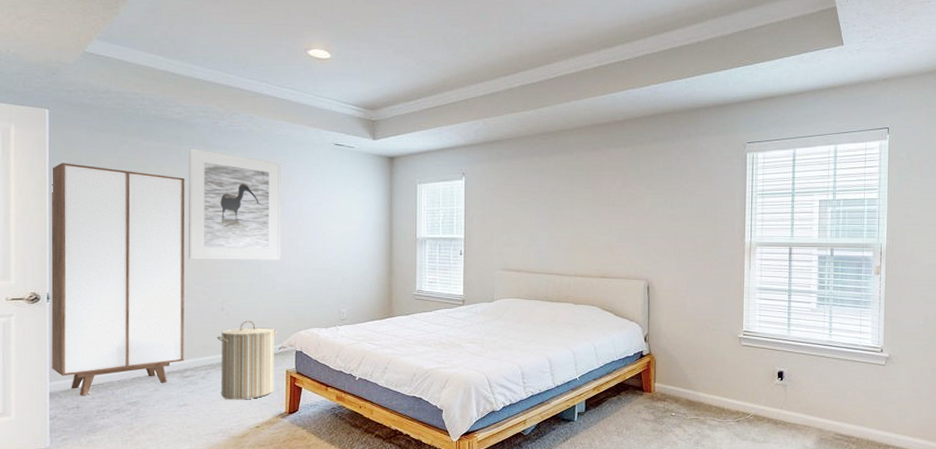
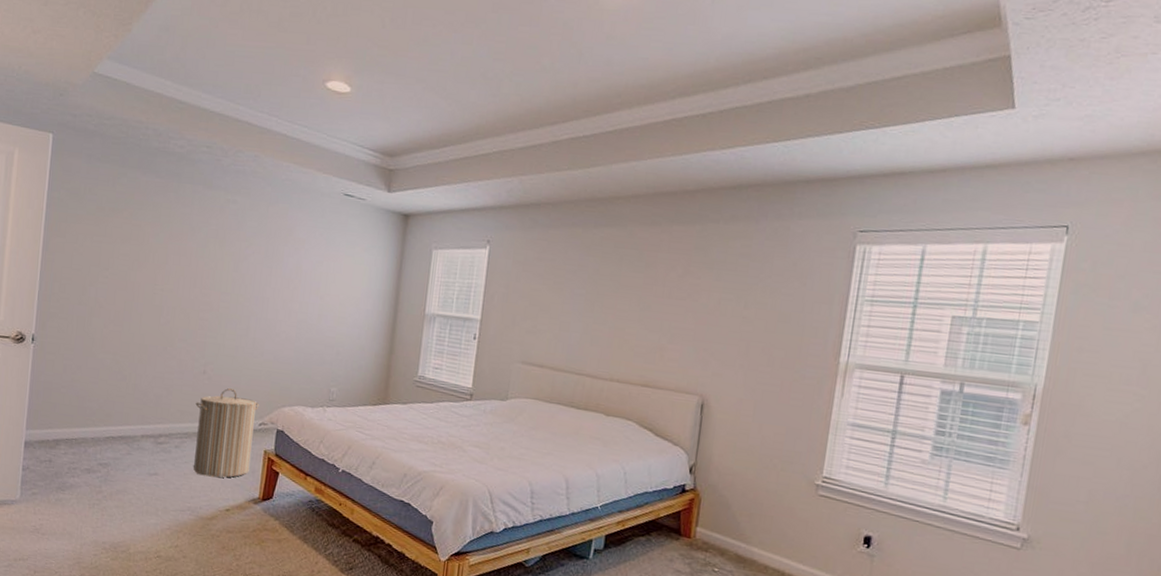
wardrobe: present [51,163,185,396] -> none [29,193,181,450]
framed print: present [189,148,281,260] -> none [176,187,283,324]

